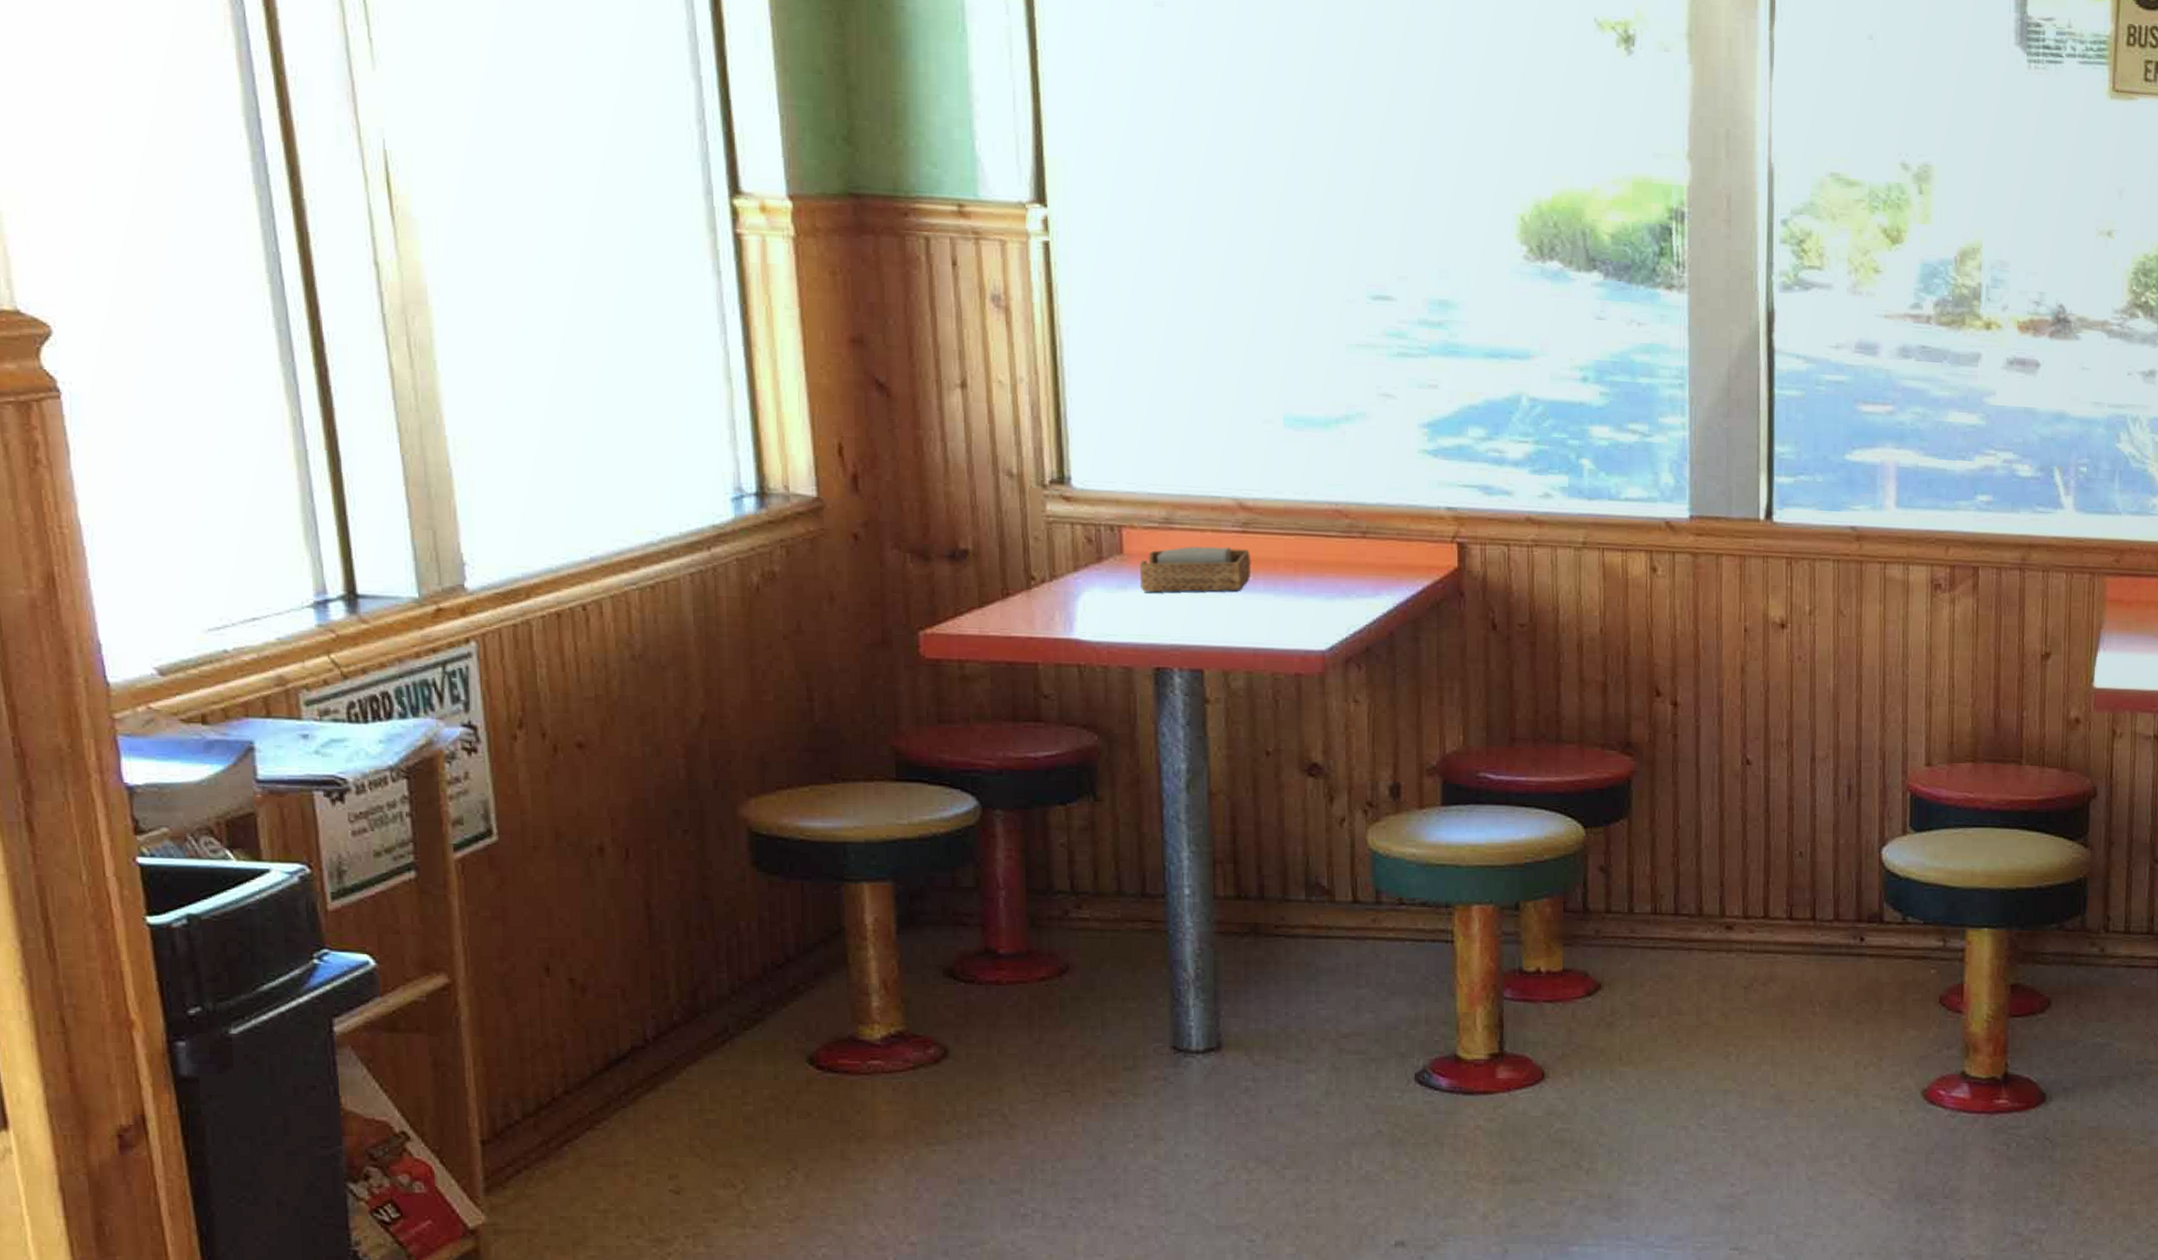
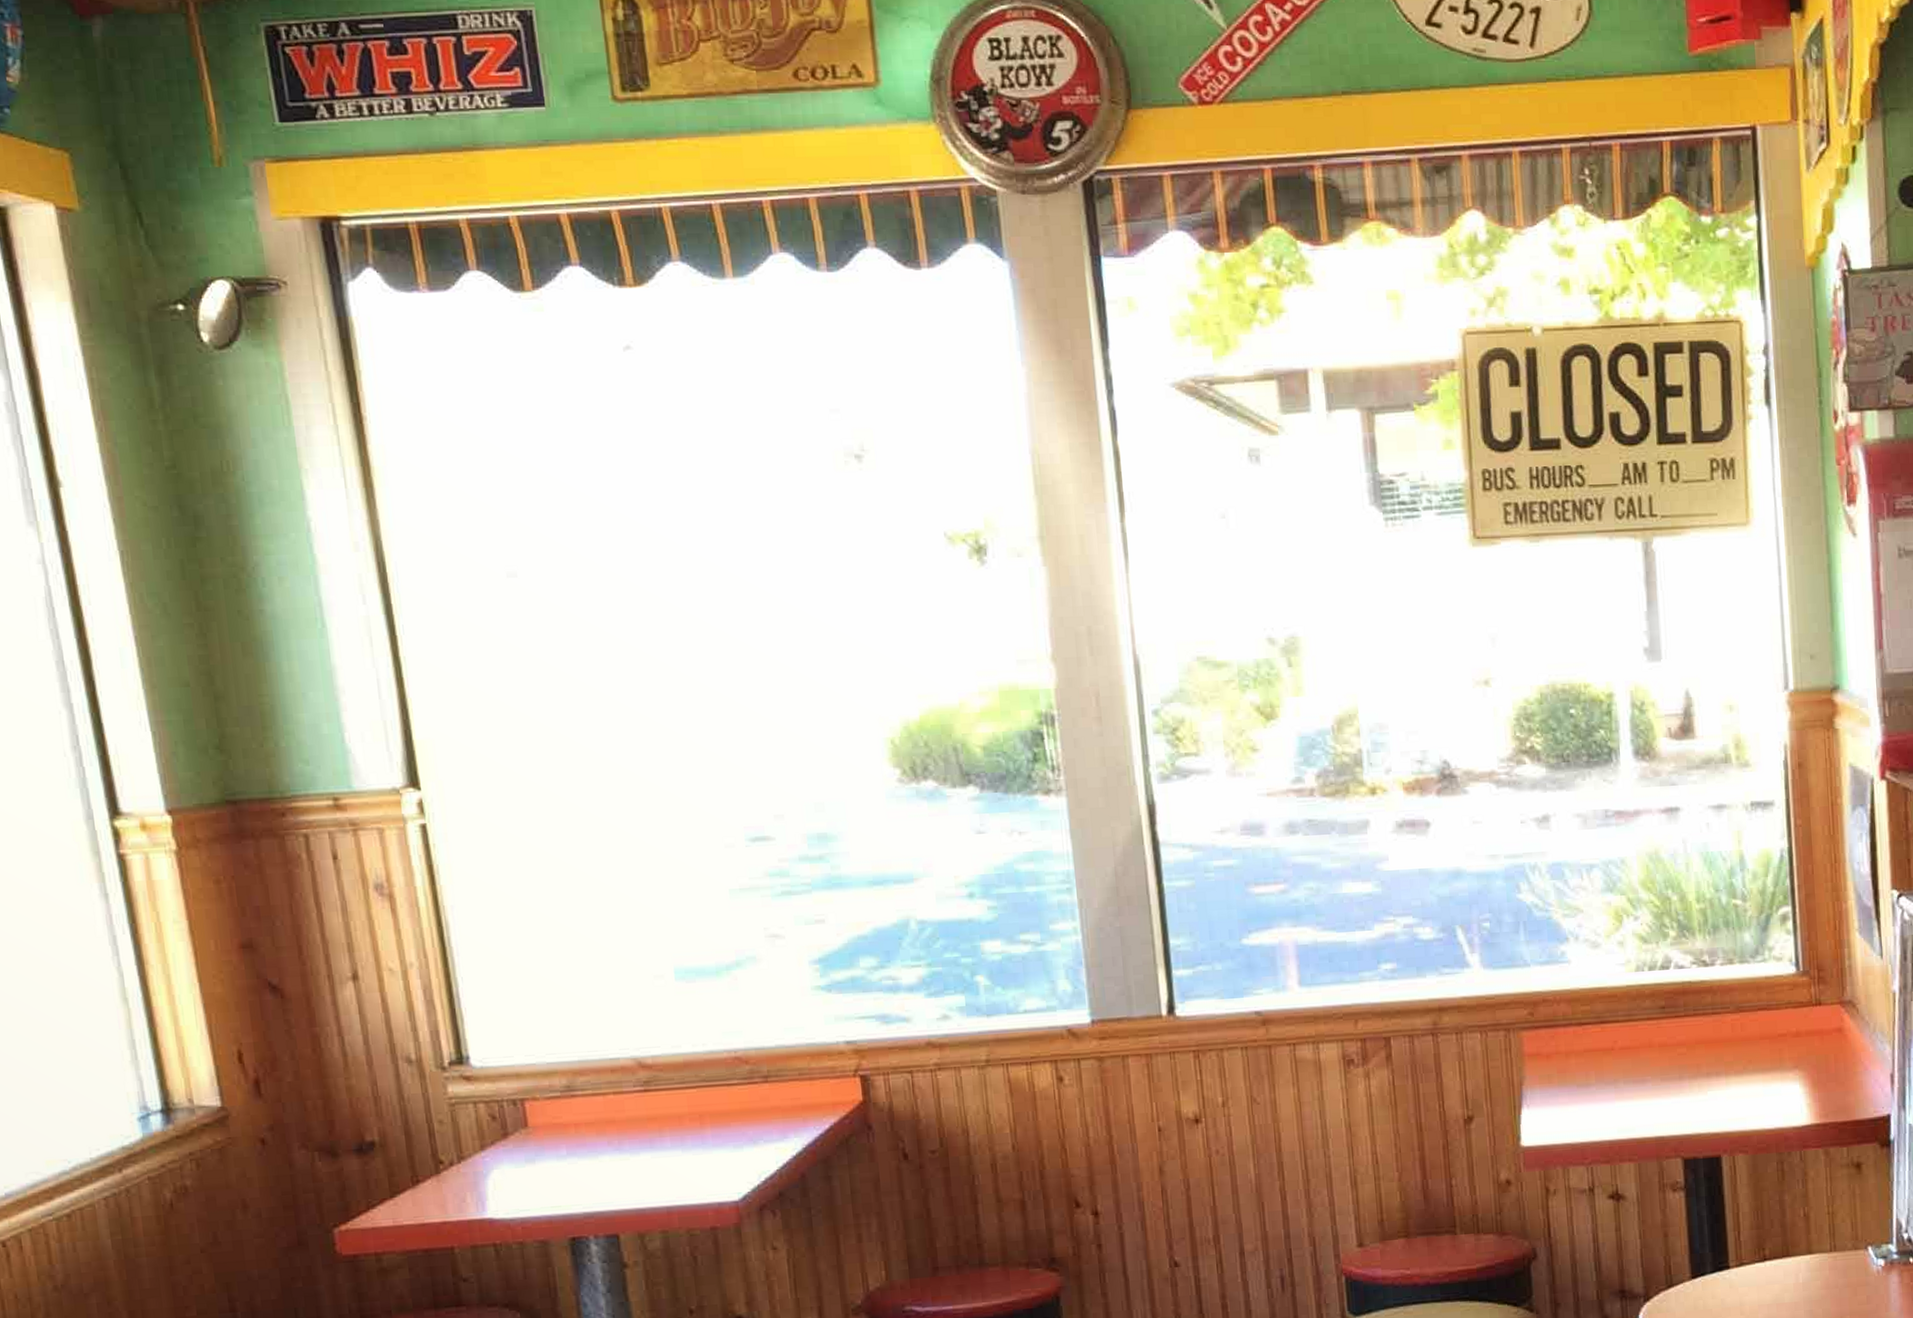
napkin holder: present [1139,546,1251,593] -> none [546,1108,657,1163]

